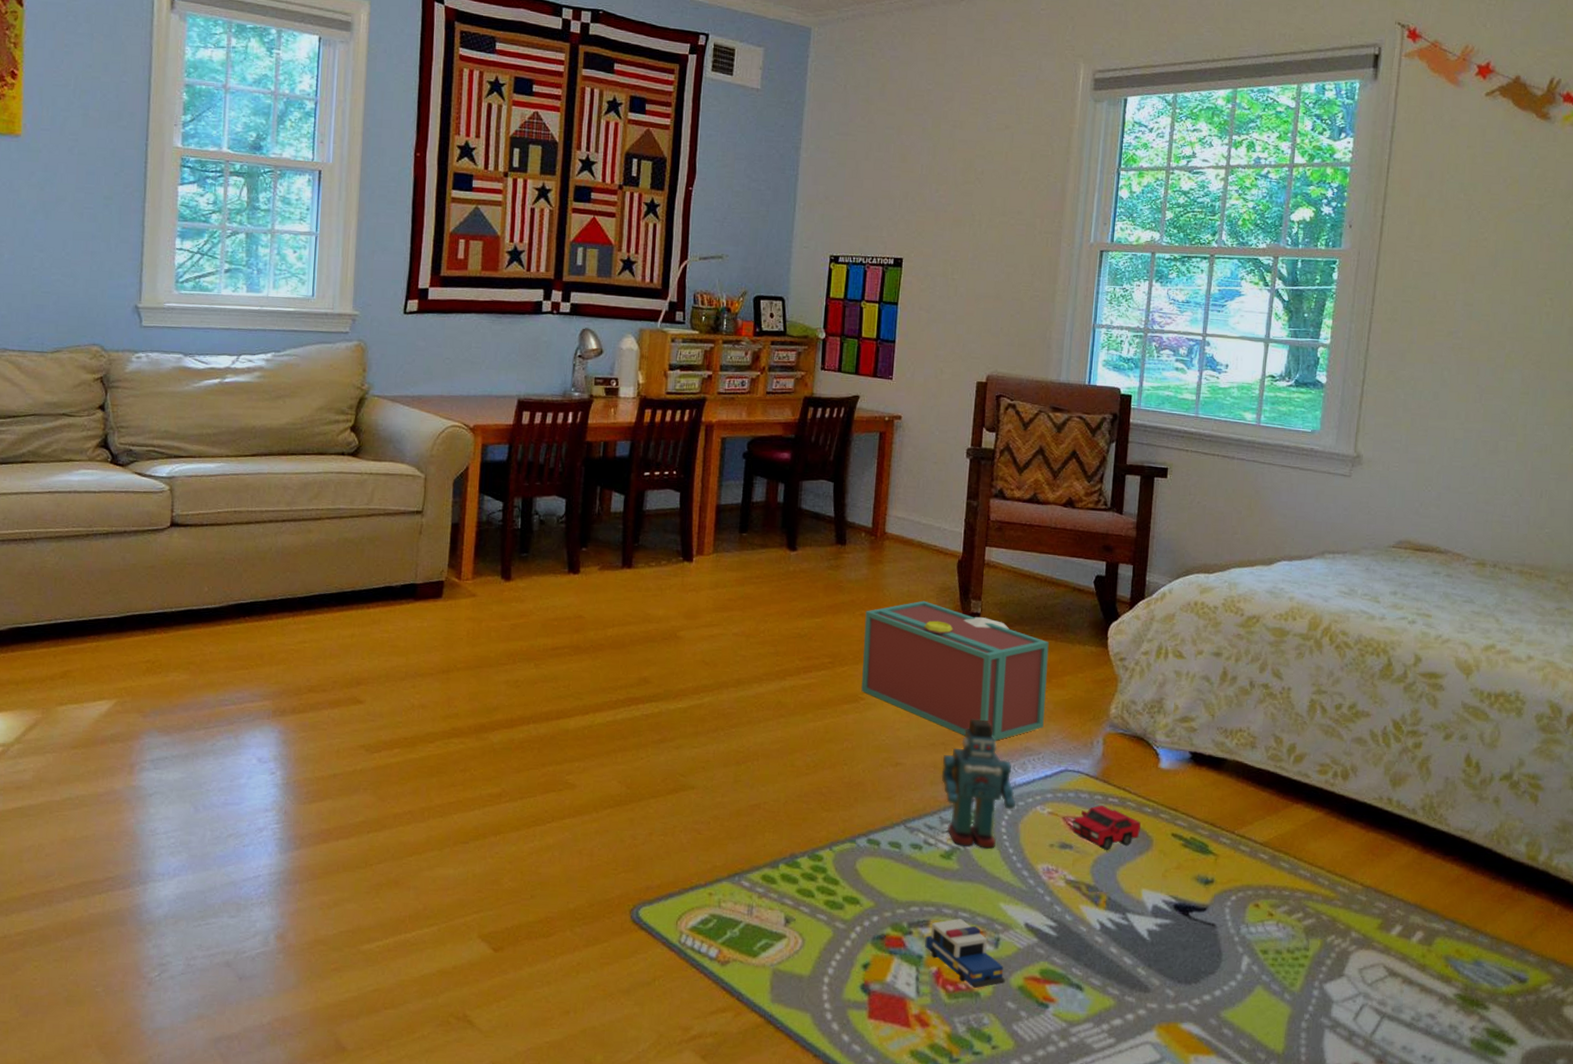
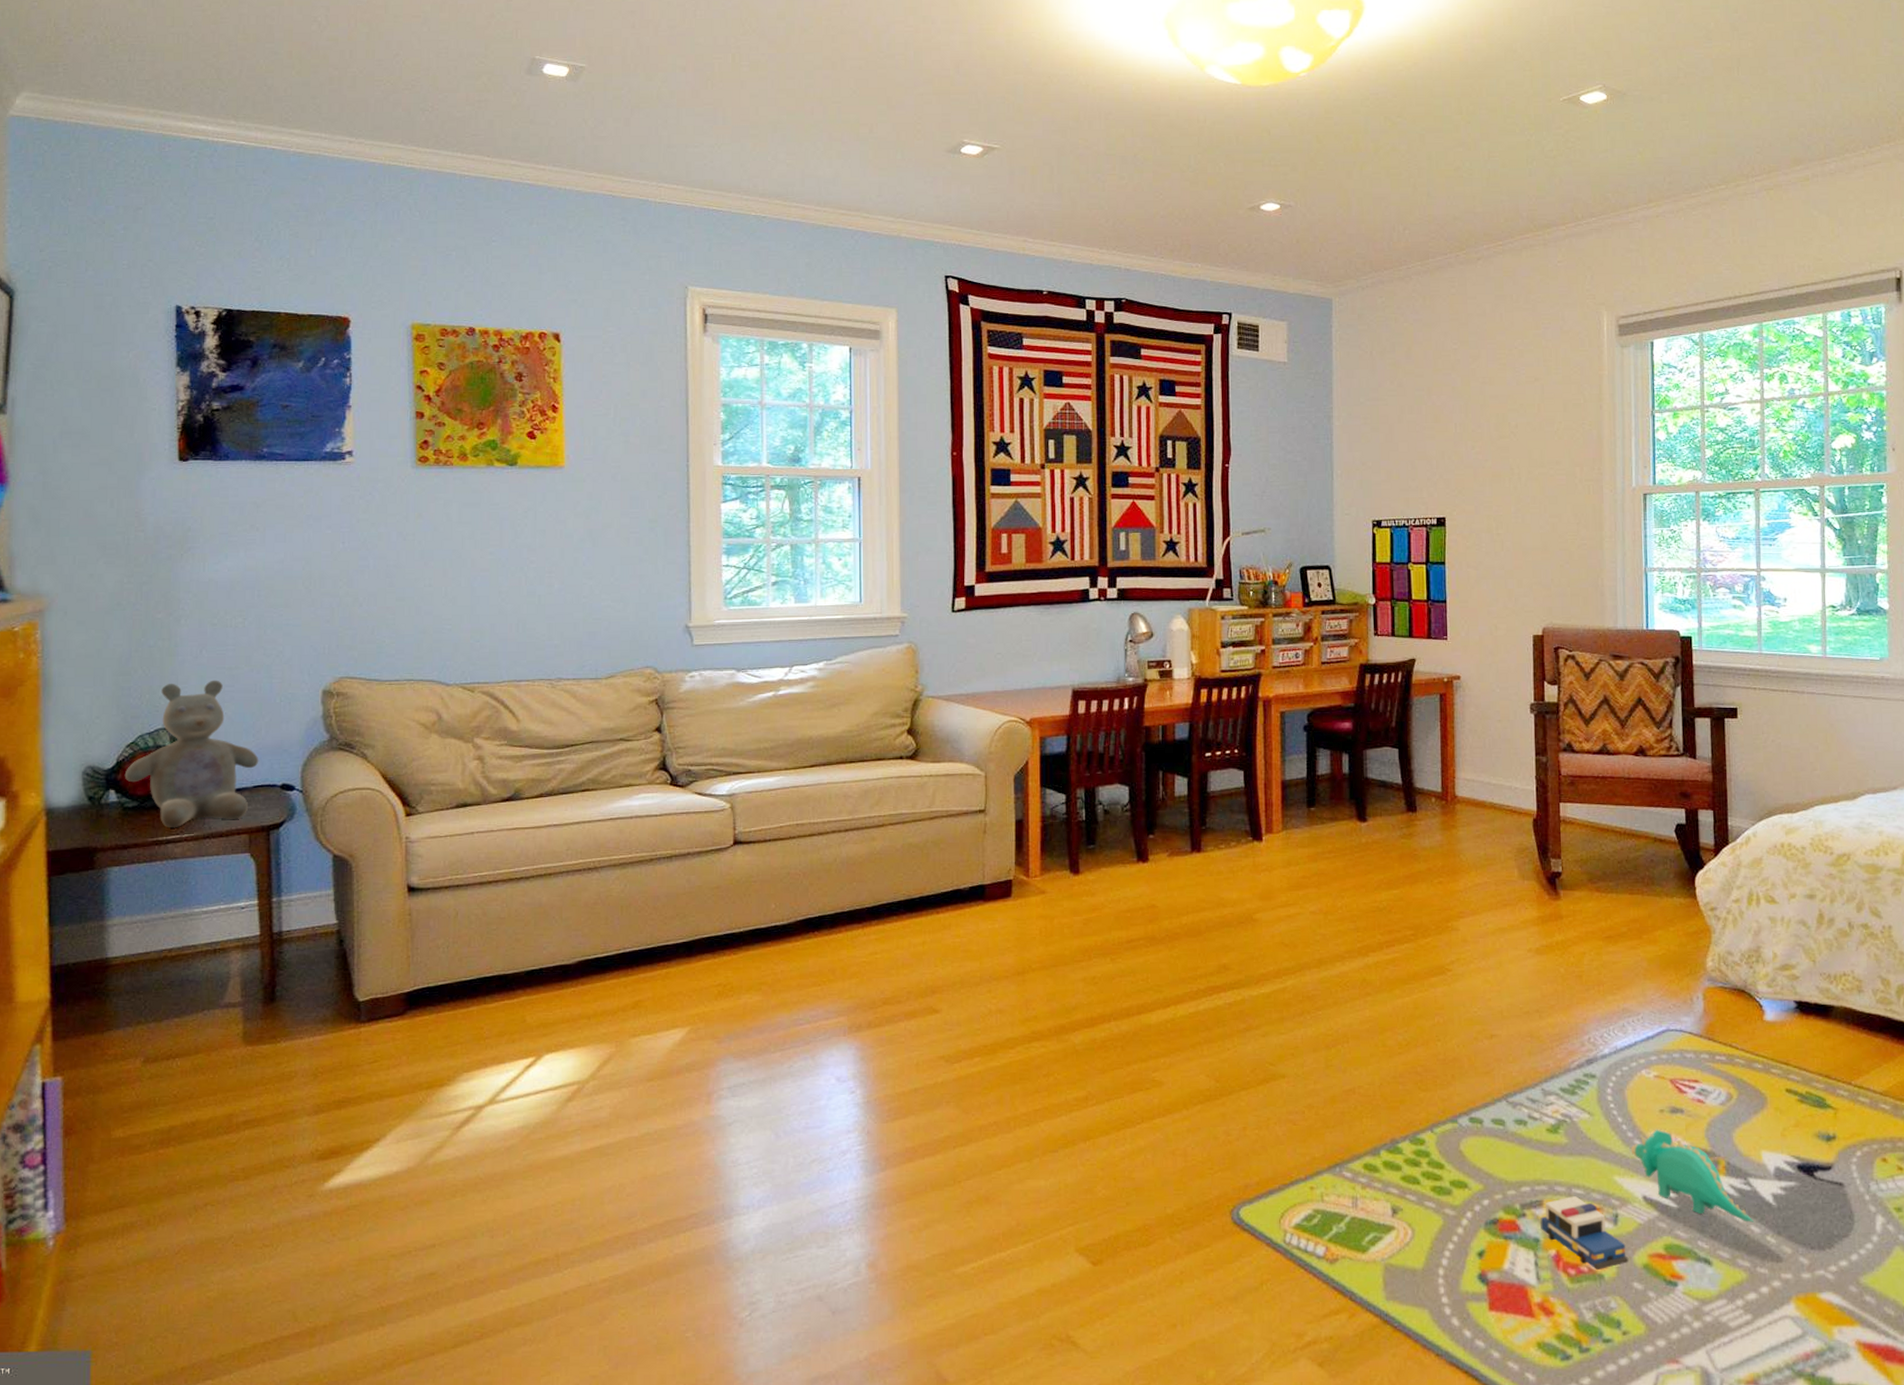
toy box: present [861,600,1049,742] -> none [1444,863,1639,1005]
toy robot: present [941,719,1016,849] -> none [1538,983,1620,1119]
dinosaur toy: none [1018,862,1127,954] -> present [1630,1129,1754,1222]
toy car: present [1072,804,1141,851] -> none [1680,1063,1752,1113]

